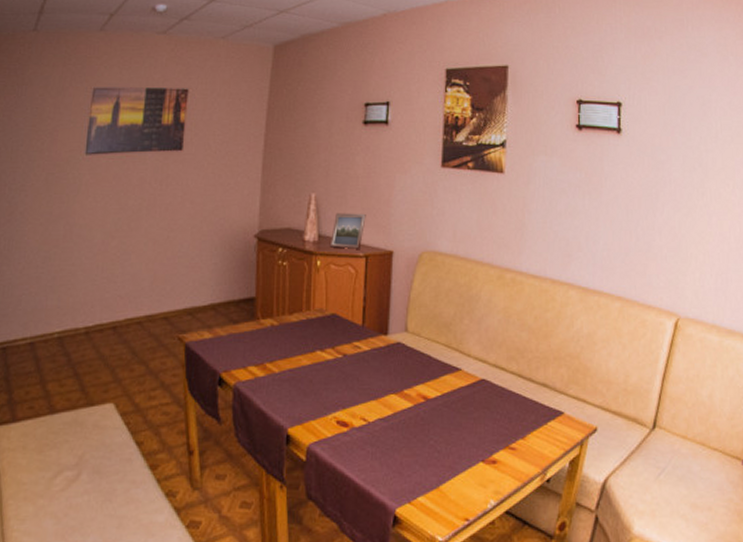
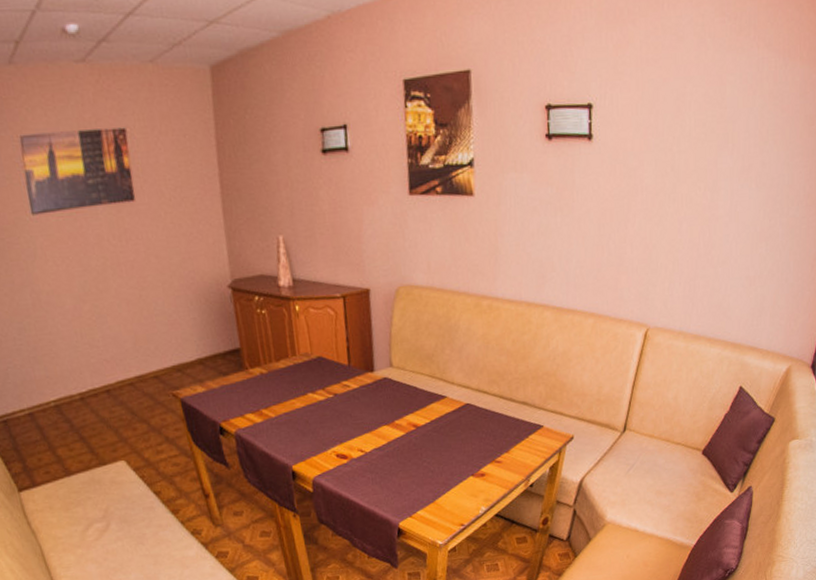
picture frame: present [329,213,366,249] -> none [305,252,339,291]

